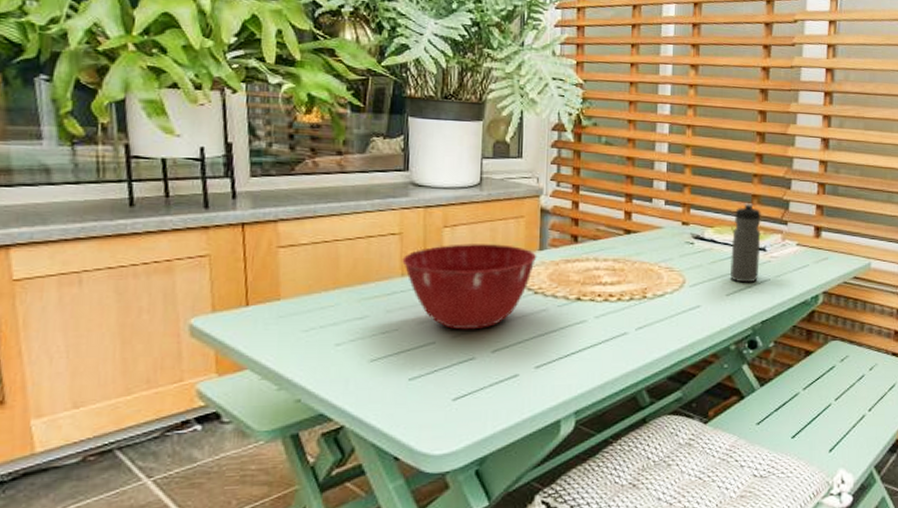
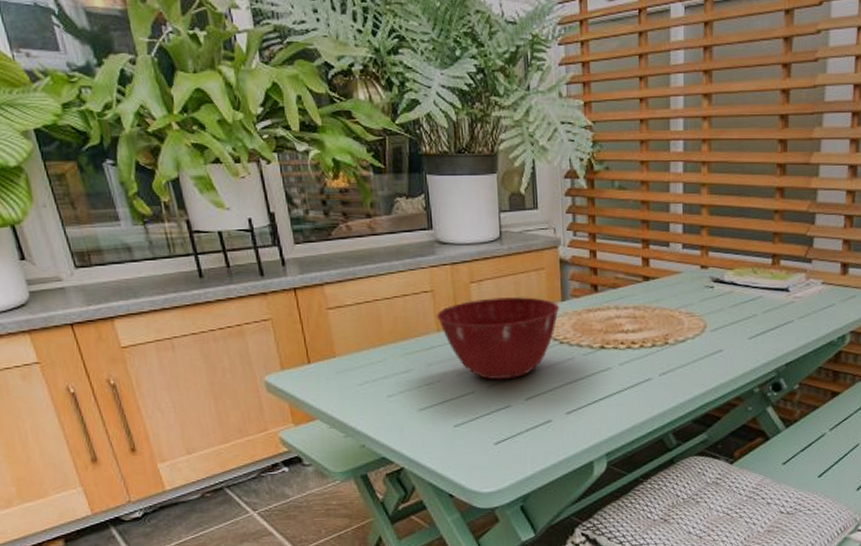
water bottle: present [731,203,761,283] -> none [752,242,784,325]

